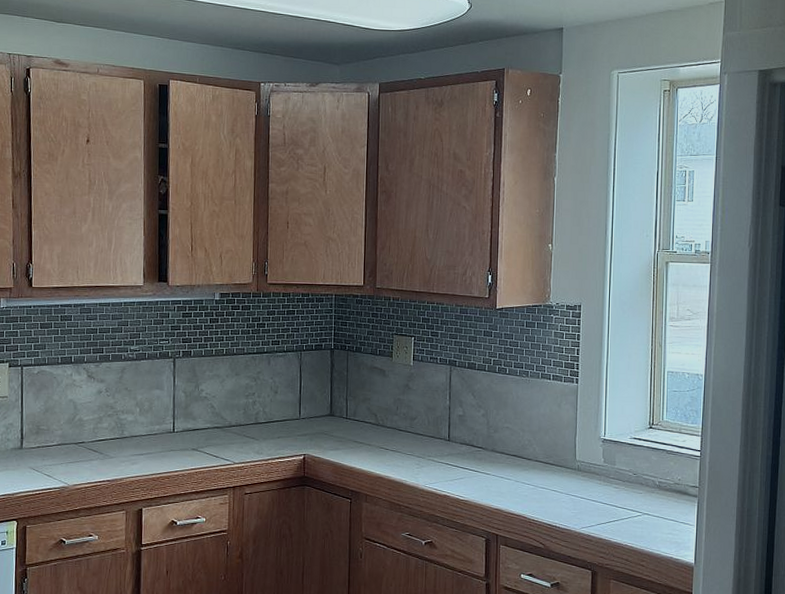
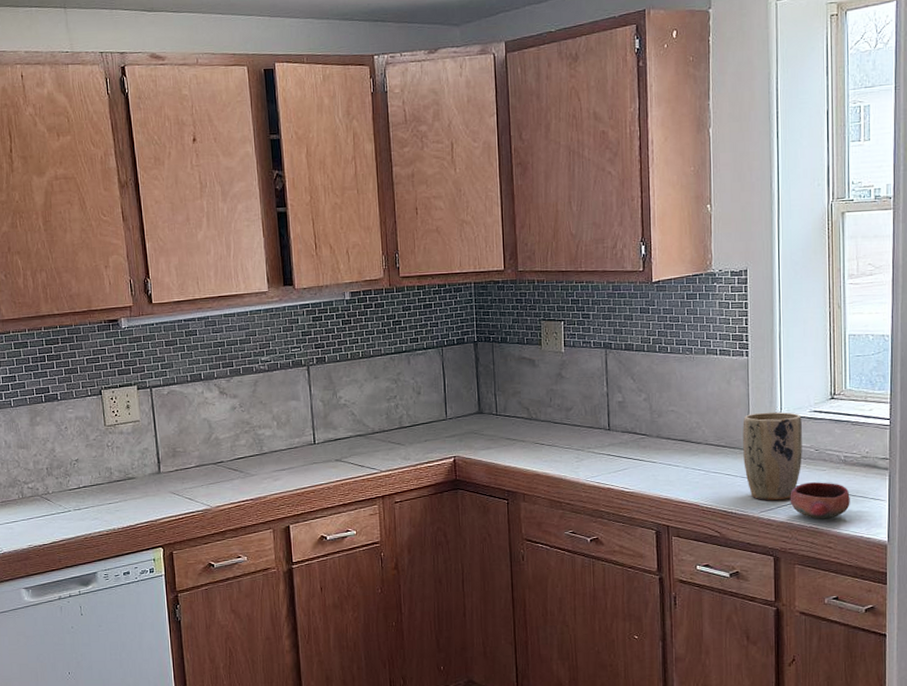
plant pot: none [569,435,623,518] -> present [742,411,802,501]
bowl: none [608,503,663,539] -> present [790,482,850,519]

